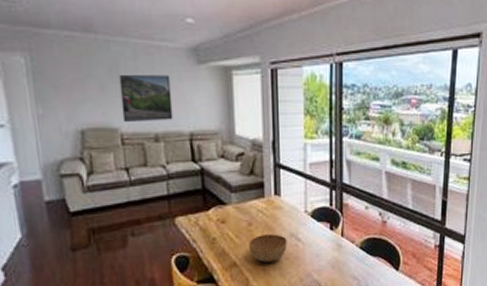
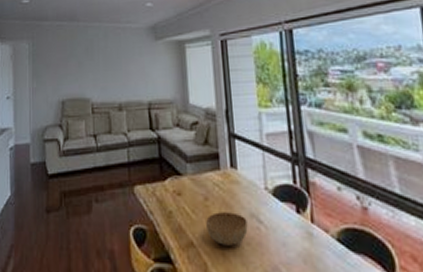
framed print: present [119,75,173,122] -> none [93,51,134,93]

